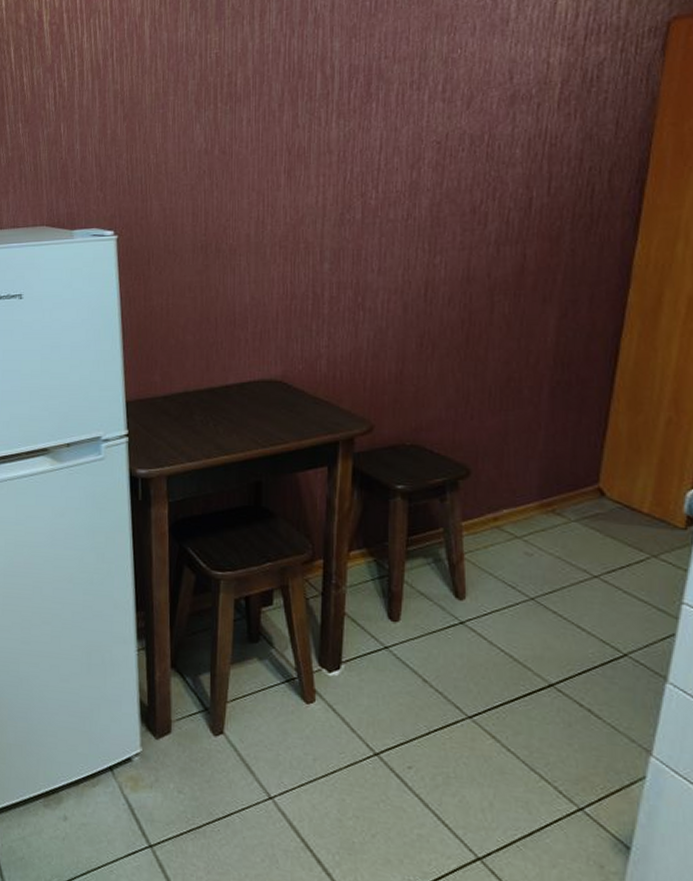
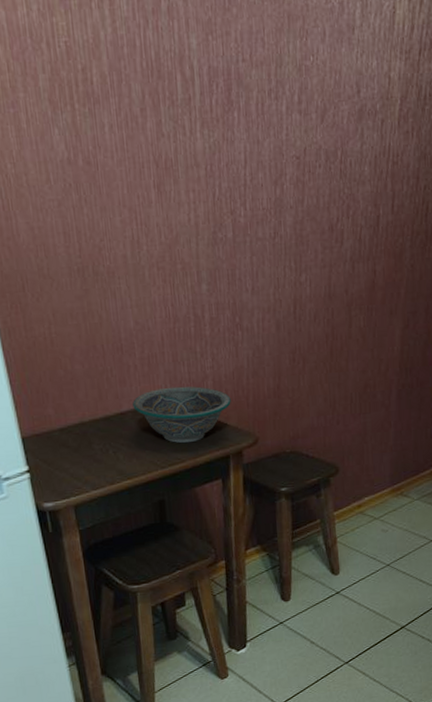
bowl: none [239,363,345,424] -> present [133,386,231,444]

